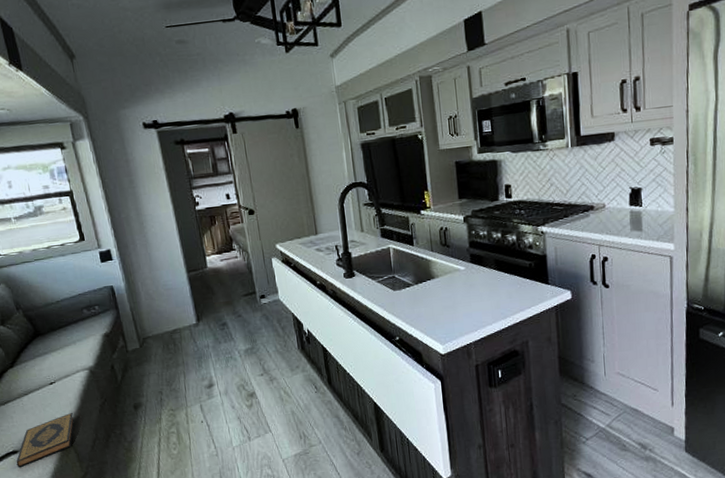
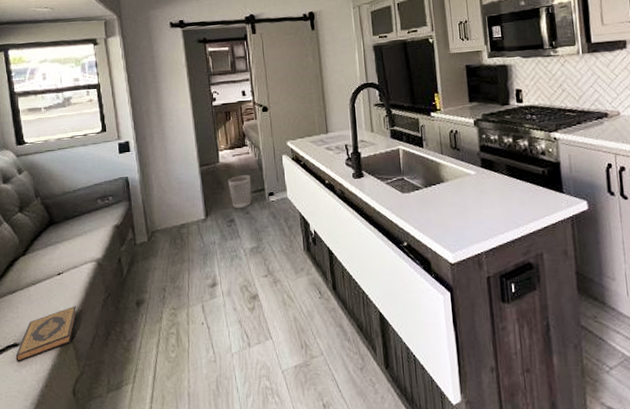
wastebasket: none [218,279,243,312] -> present [228,175,252,208]

